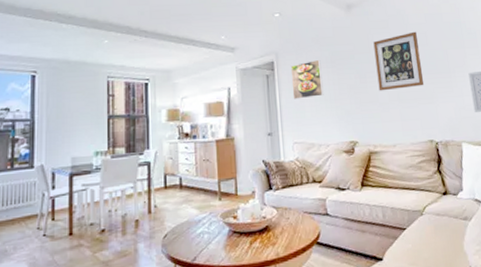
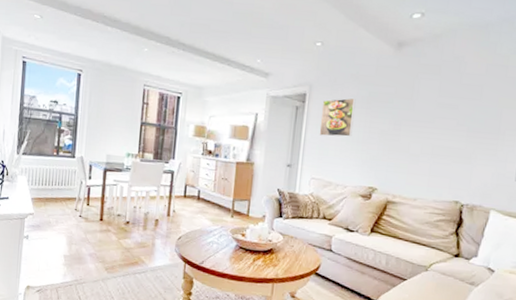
wall art: present [373,31,425,91] -> none [412,82,472,144]

